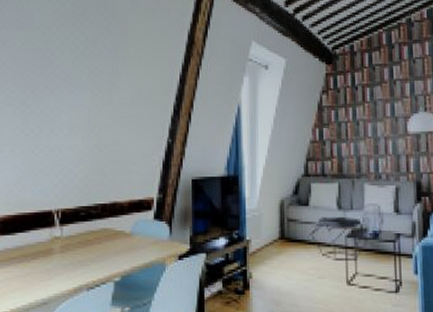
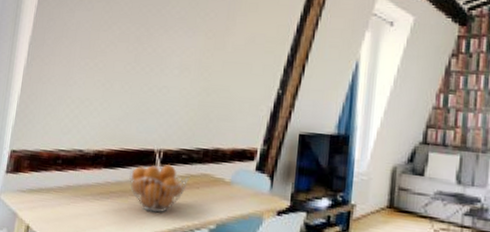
fruit basket: none [28,223,89,273] -> present [129,164,189,213]

